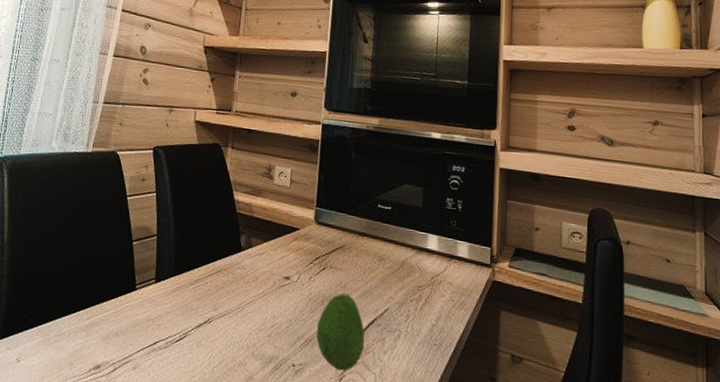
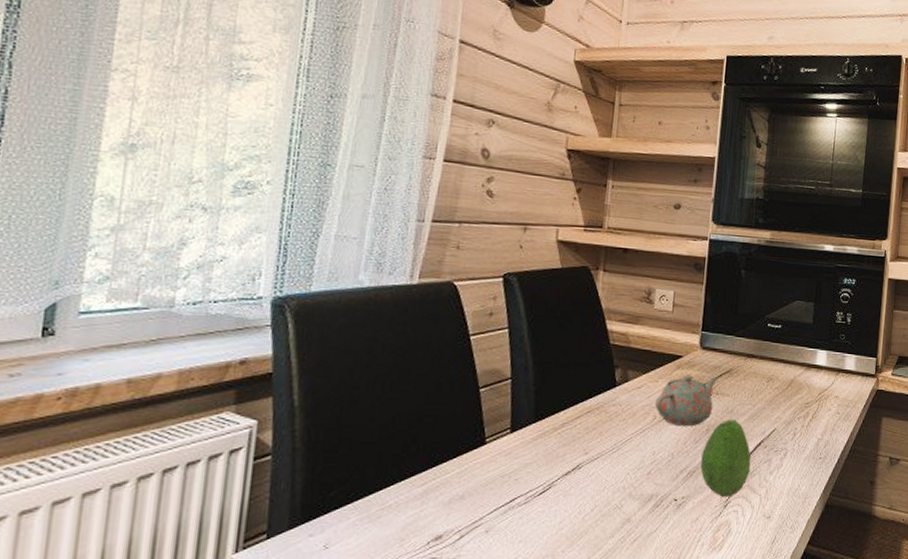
teapot: none [274,246,331,296] -> present [654,375,717,427]

